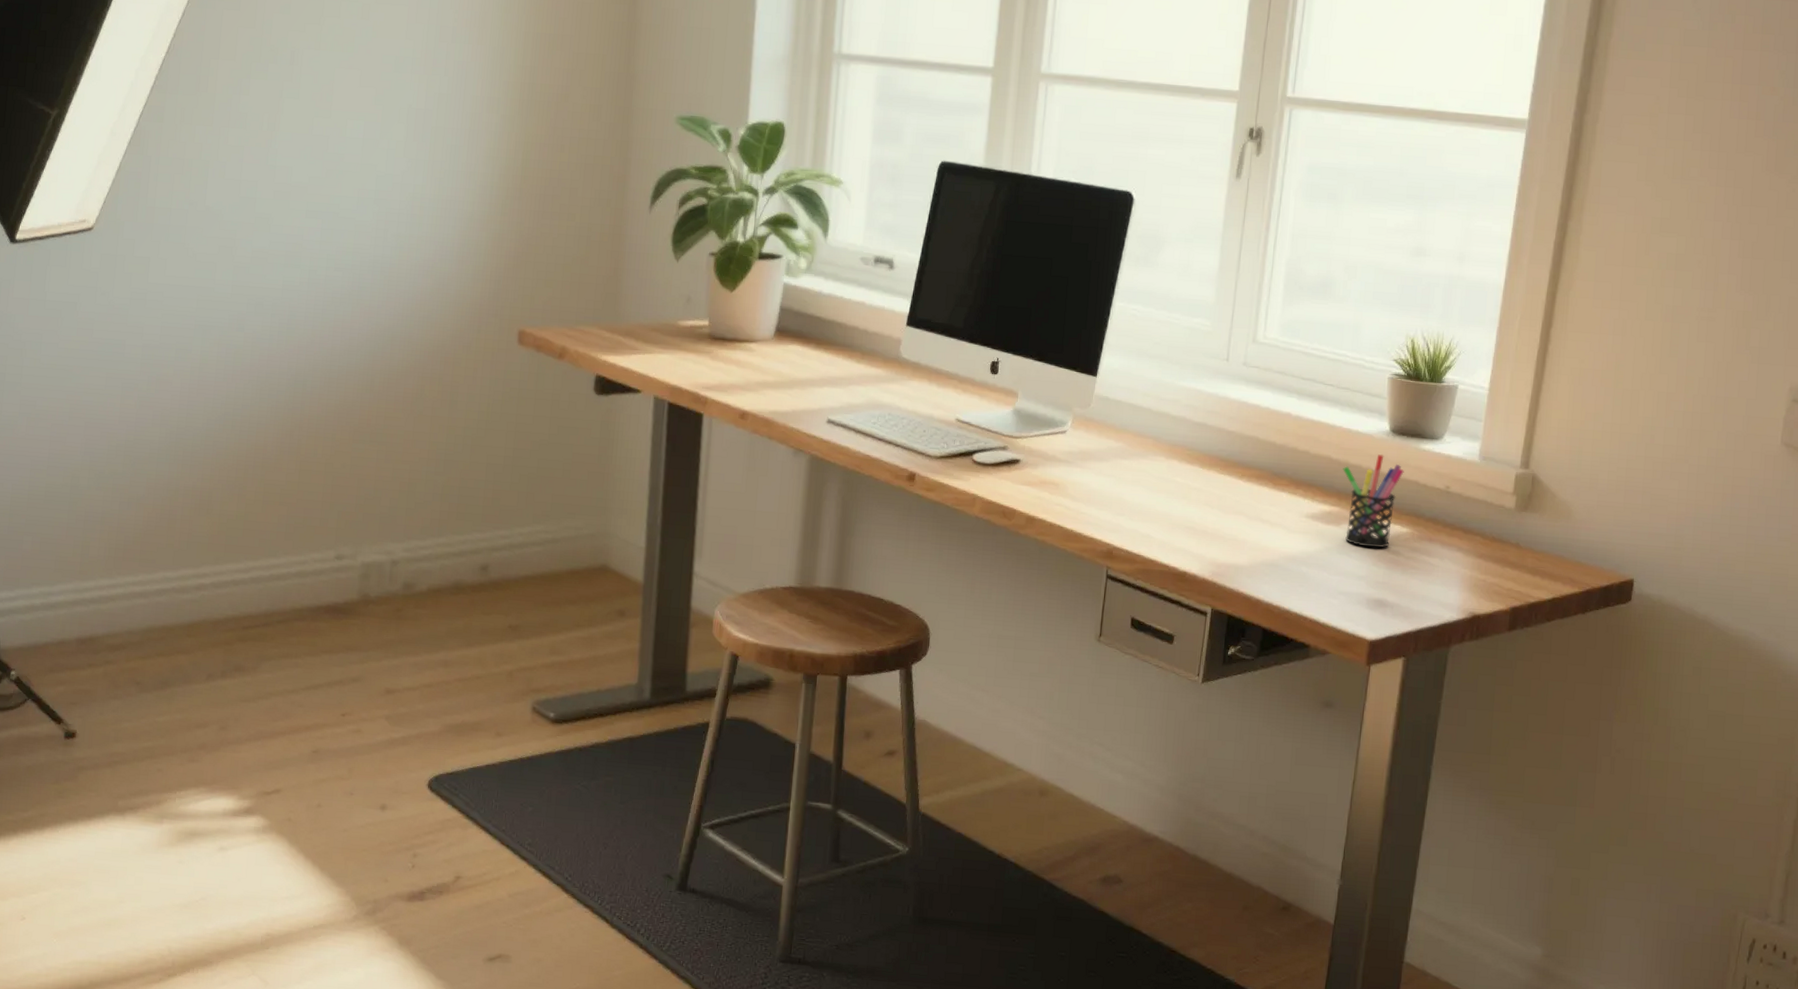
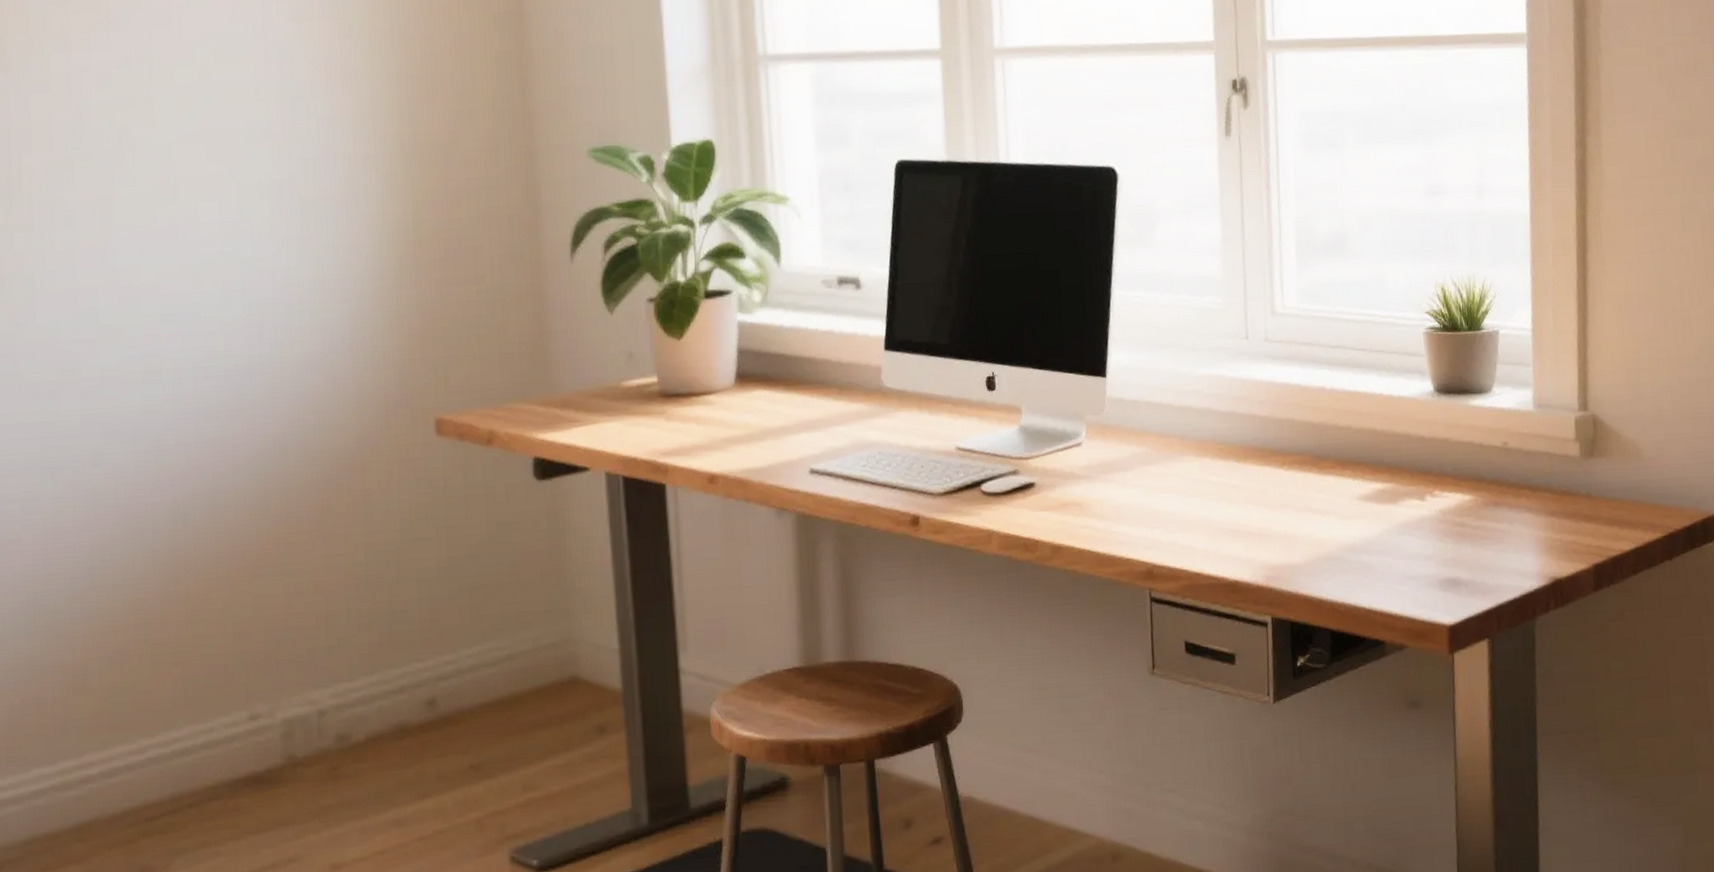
pen holder: present [1343,454,1404,548] -> none [1390,418,1456,523]

